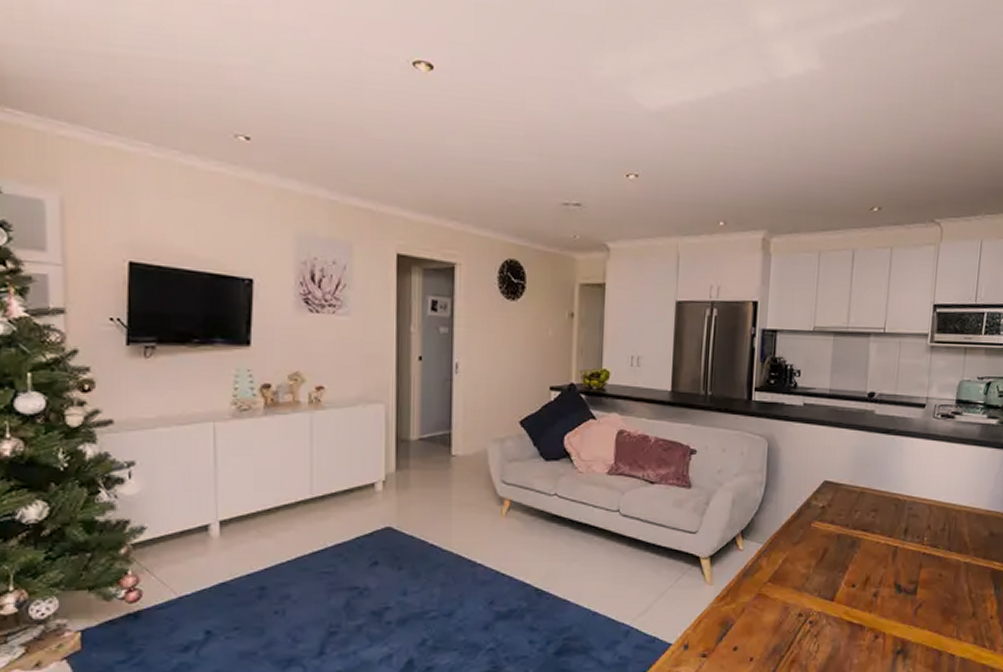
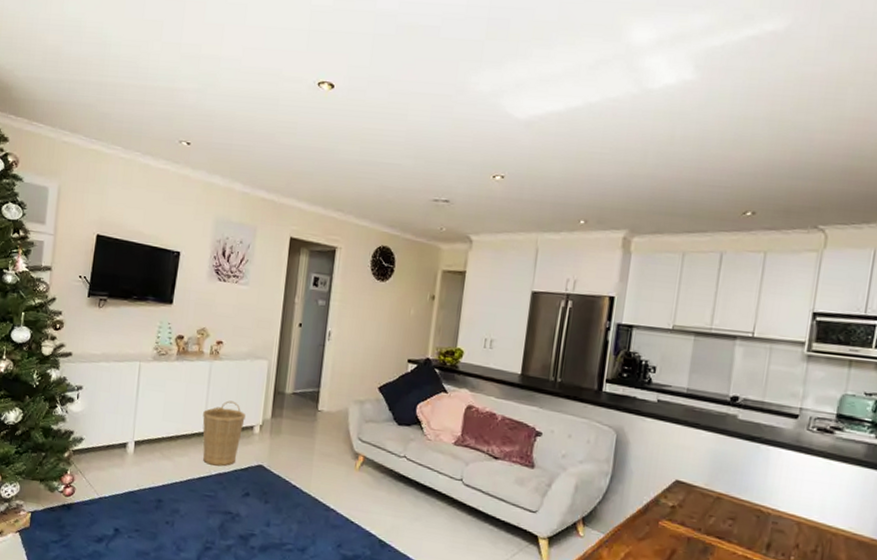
basket: none [308,457,363,536] -> present [203,400,246,467]

